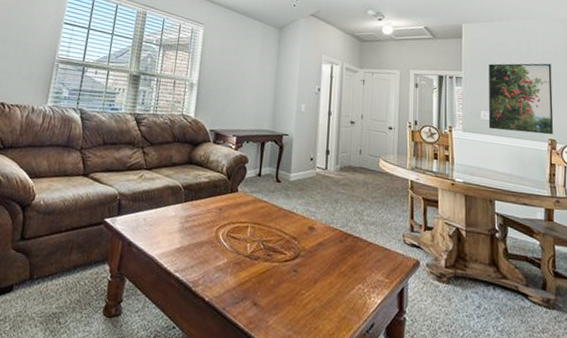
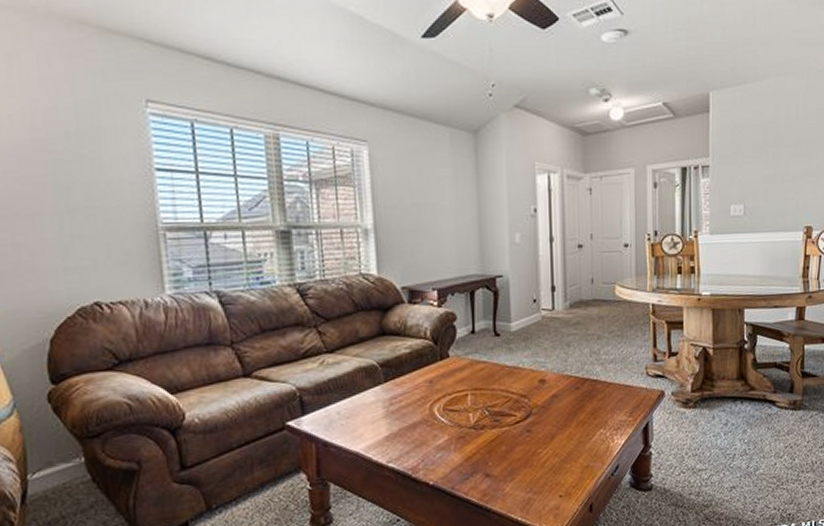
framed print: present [488,63,554,135] -> none [739,131,812,226]

